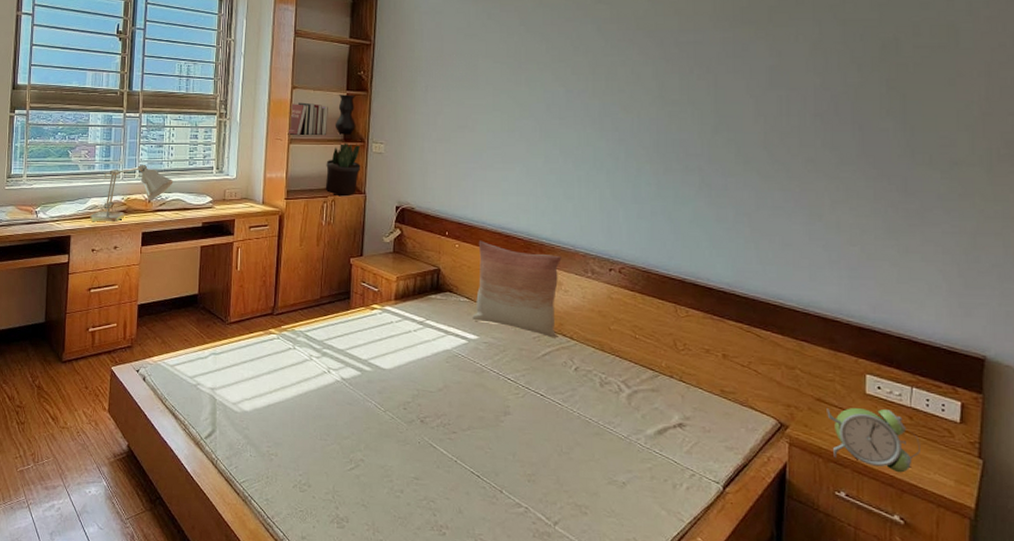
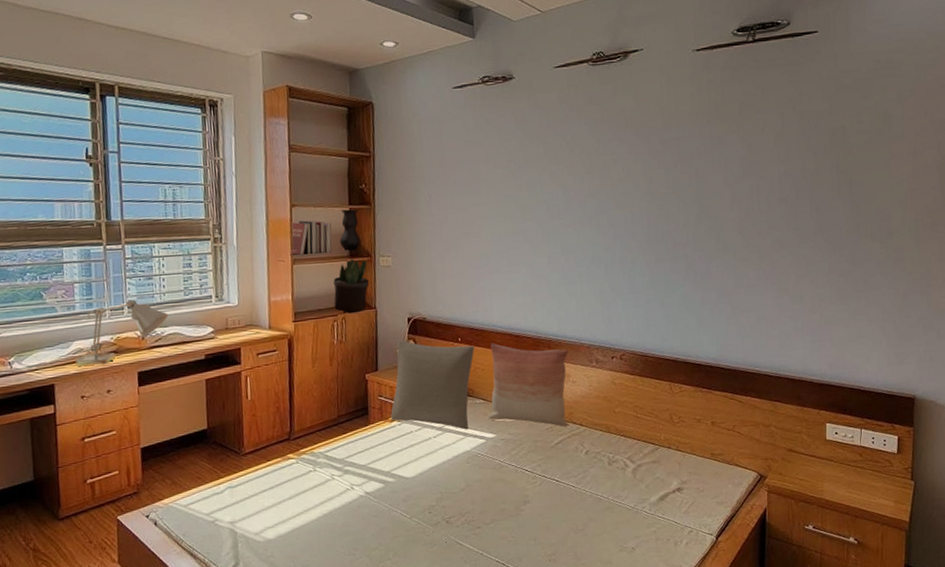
pillow: none [372,228,462,328] -> present [391,340,475,430]
alarm clock: present [827,408,920,473] -> none [796,451,868,502]

